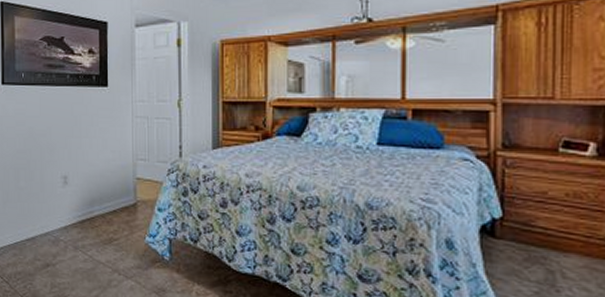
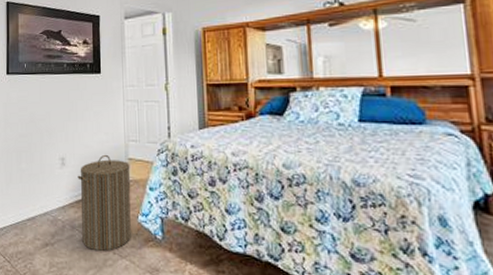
laundry hamper: none [81,173,138,272] -> present [77,154,131,251]

